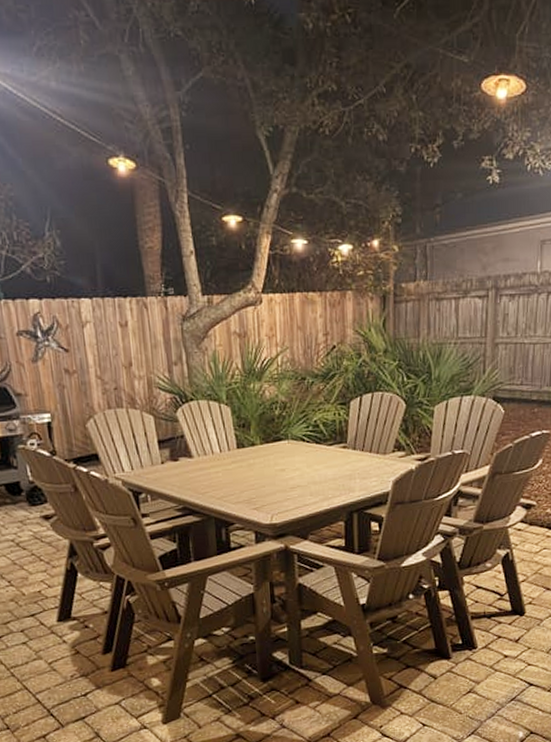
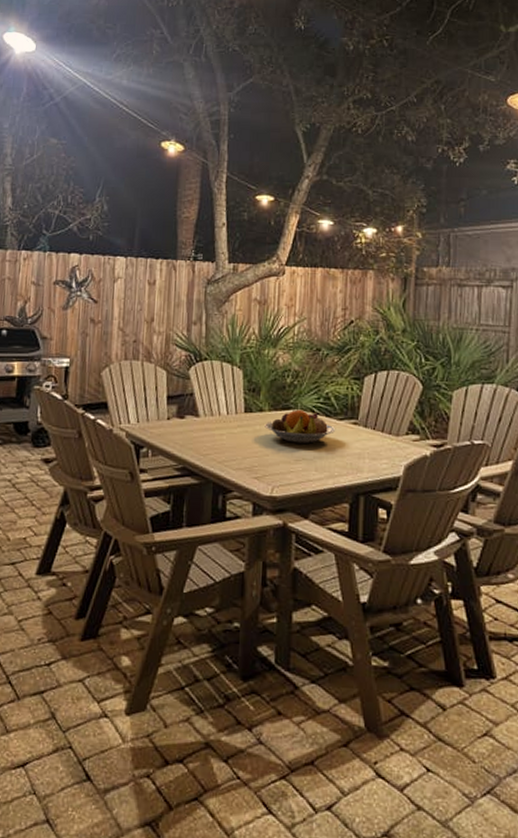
fruit bowl: none [258,439,327,472] -> present [265,409,336,444]

